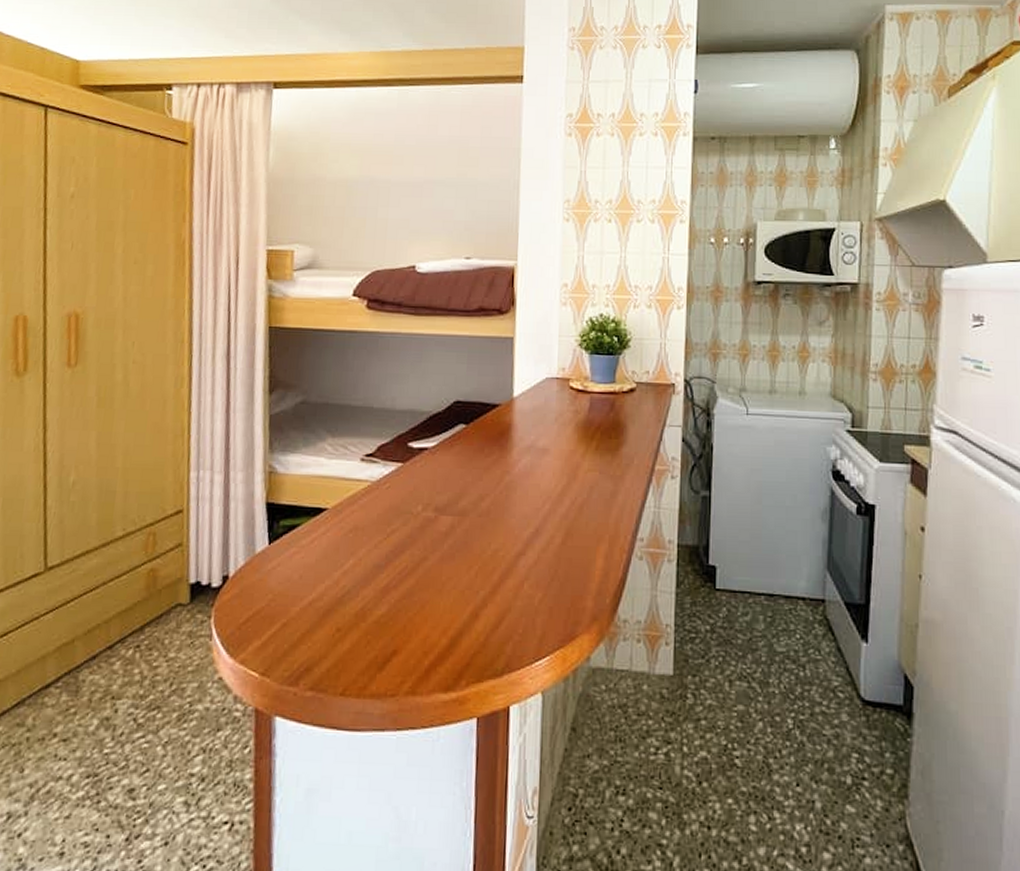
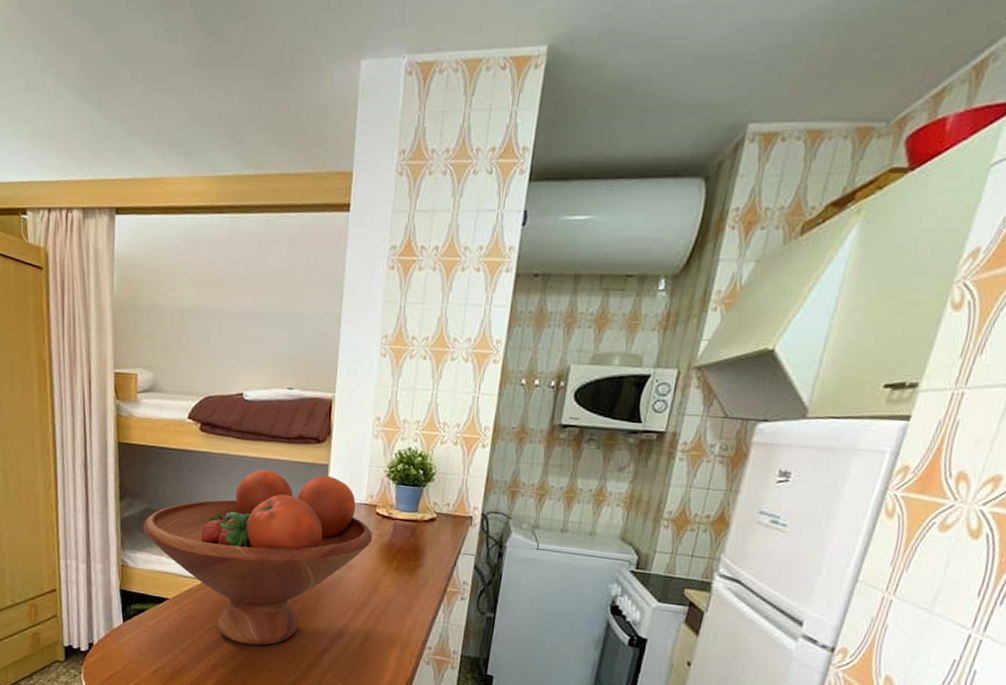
fruit bowl: none [297,347,568,558] -> present [143,469,373,646]

